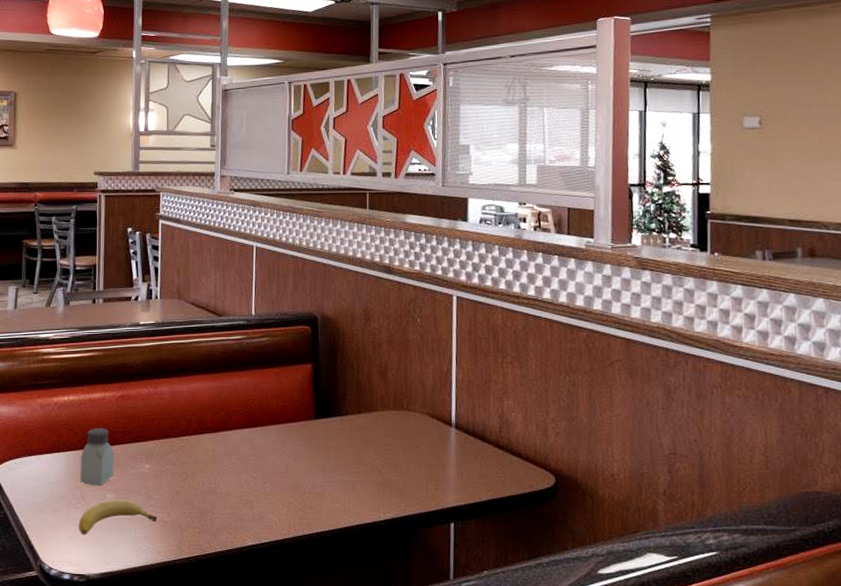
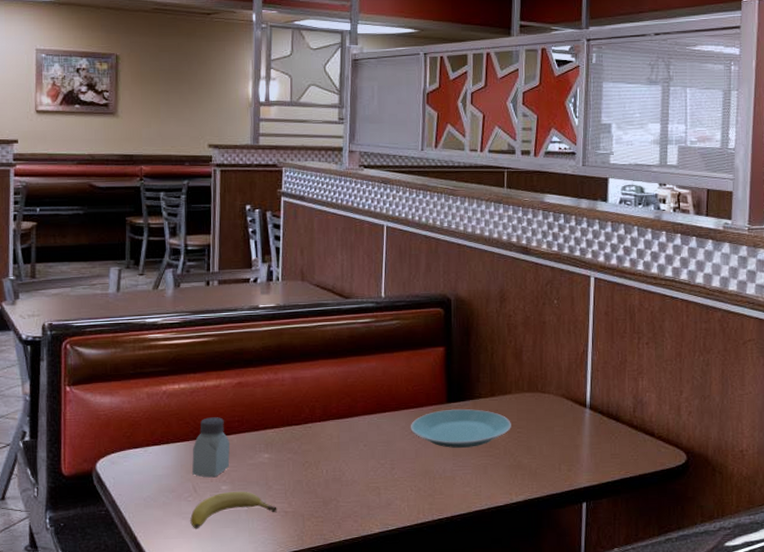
plate: none [280,425,378,464] -> present [410,408,511,448]

